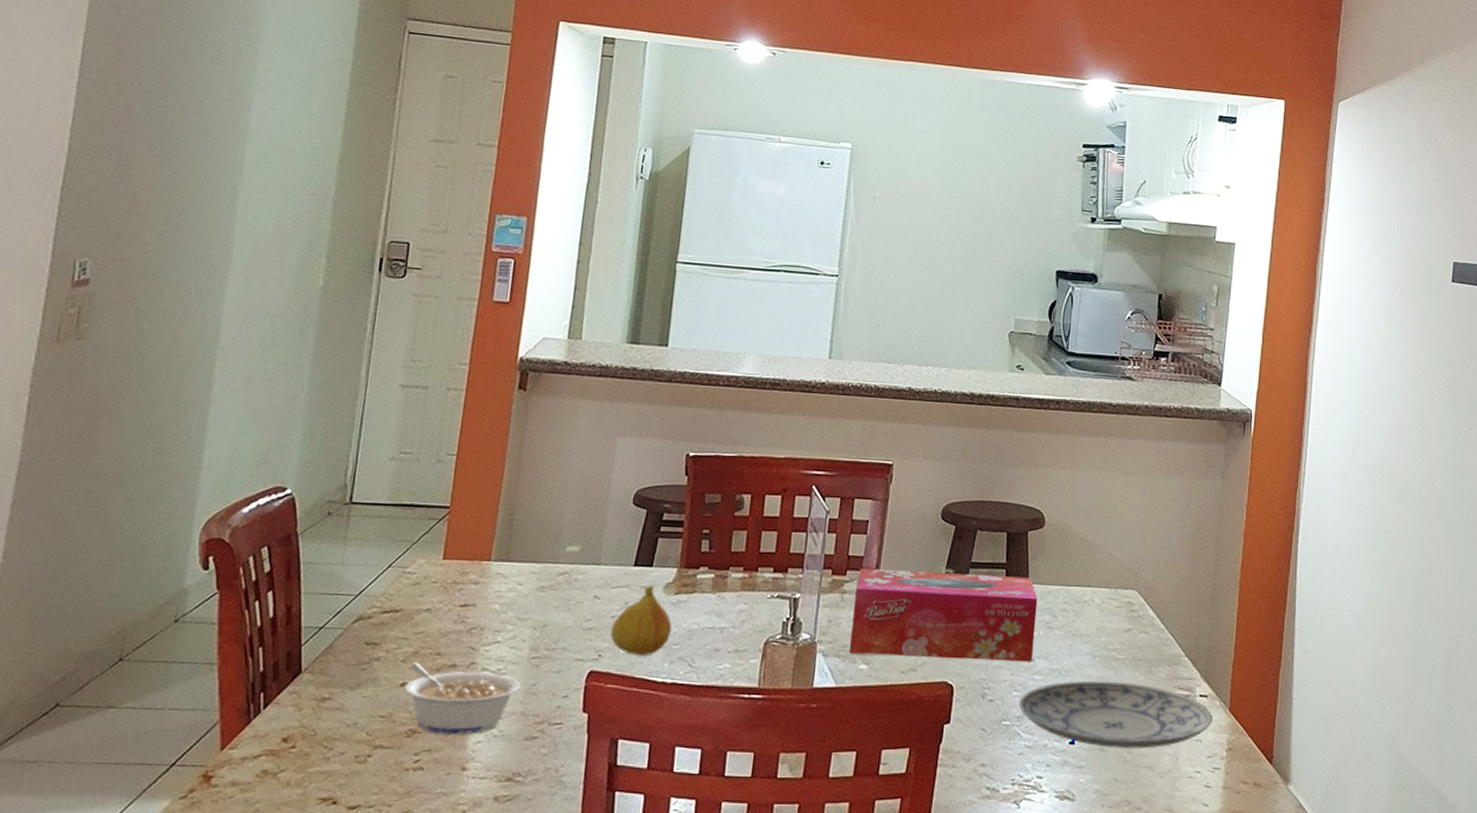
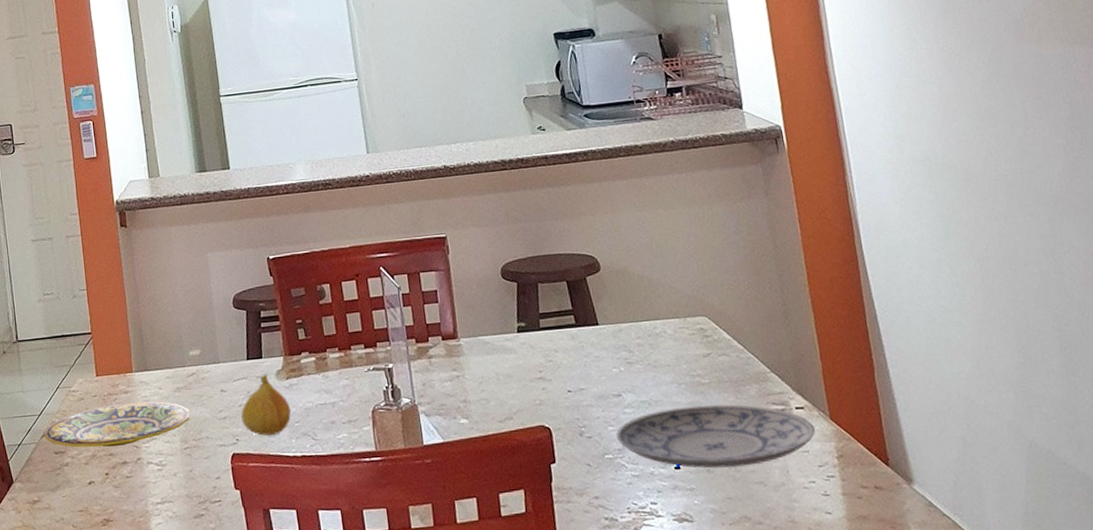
plate: none [356,595,550,646] -> present [43,401,190,448]
legume: present [404,663,521,735] -> none [92,464,181,521]
tissue box: present [850,567,1038,662] -> none [439,319,620,411]

